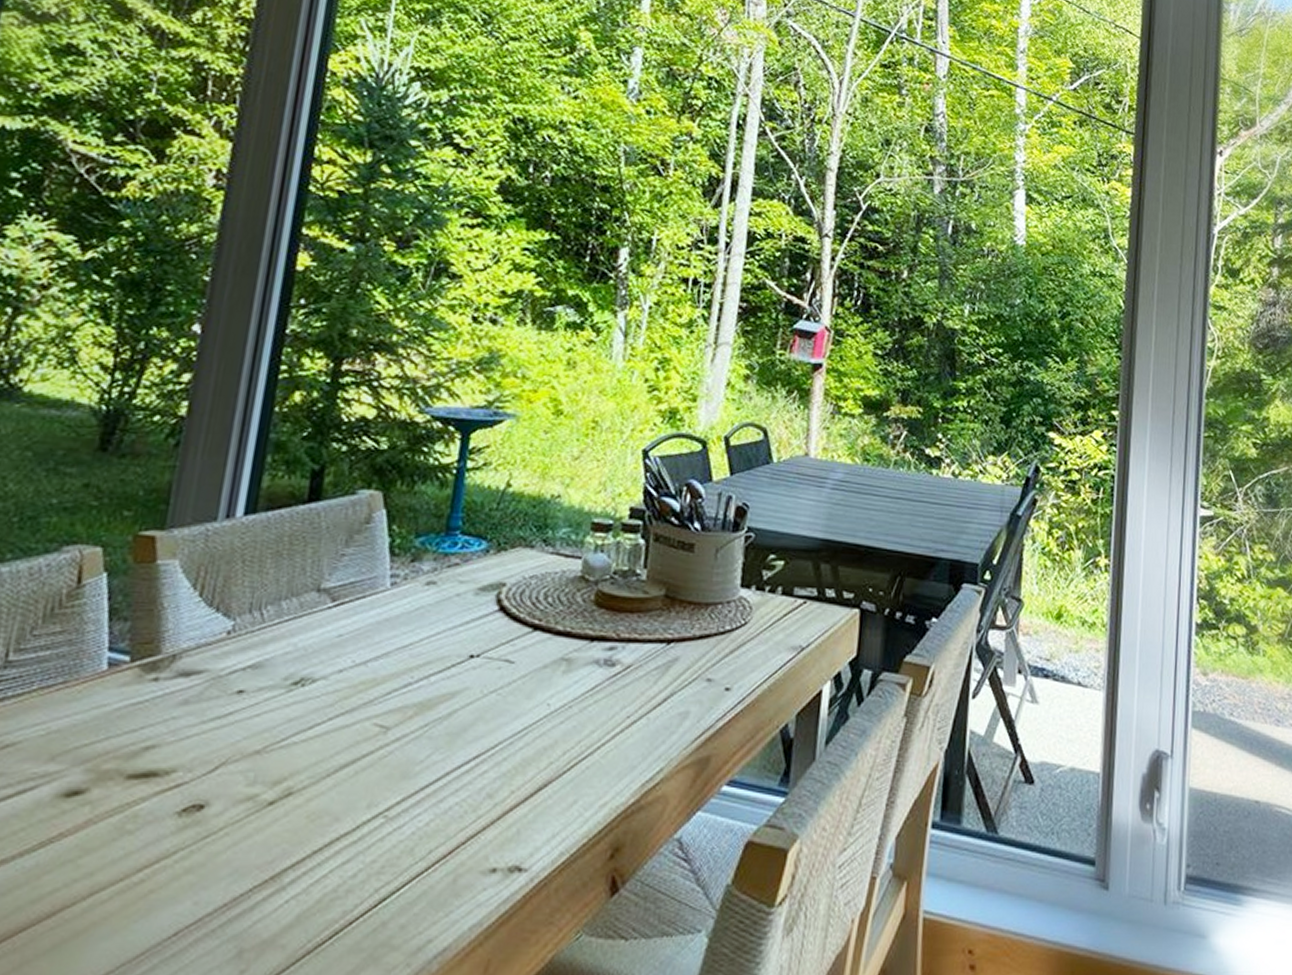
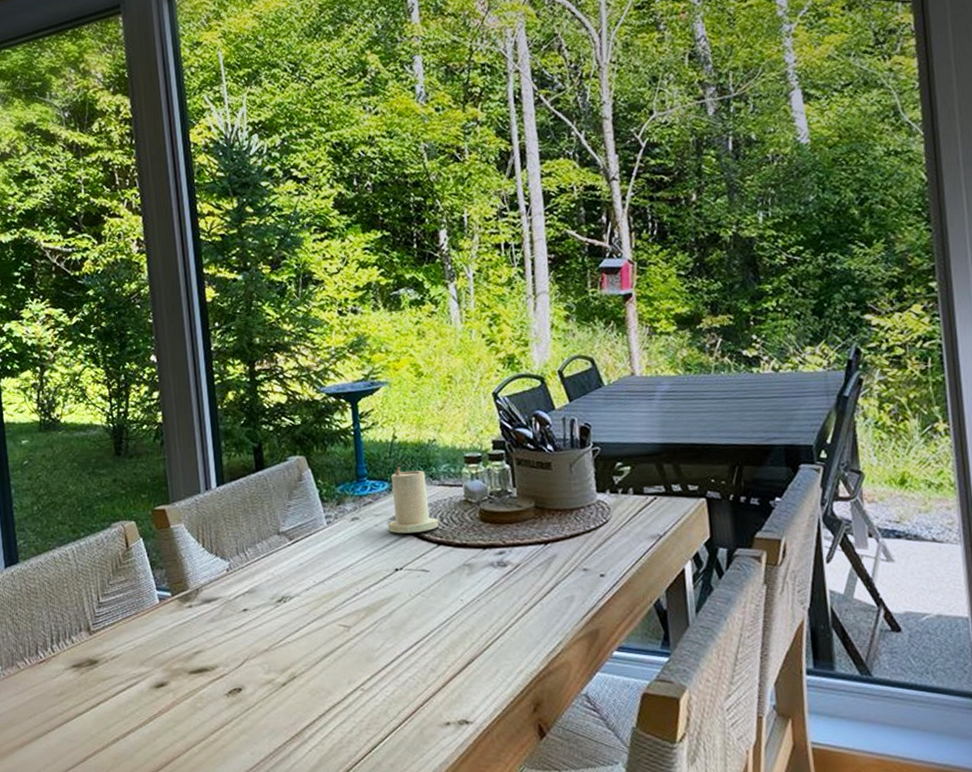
candle: none [472,522,542,611] -> present [387,466,439,534]

